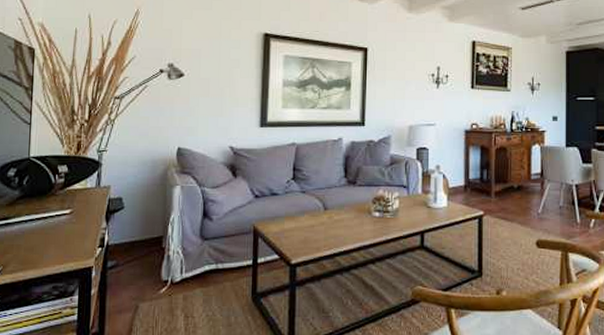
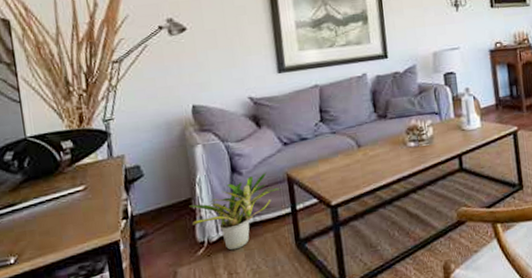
potted plant: none [160,221,247,294] -> present [189,172,282,251]

